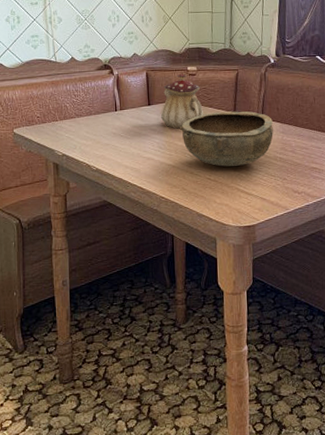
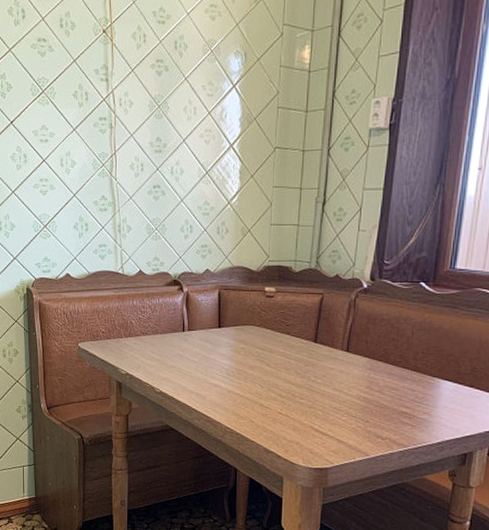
teapot: present [160,73,203,129] -> none [231,294,279,356]
bowl: present [180,111,273,167] -> none [252,340,359,403]

